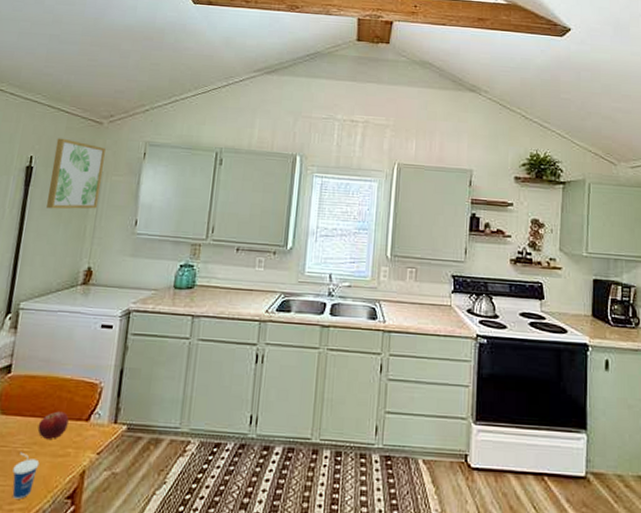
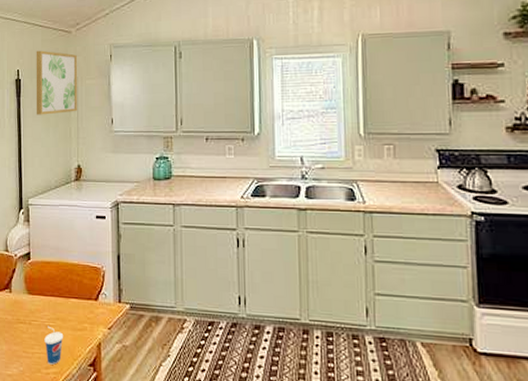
fruit: present [37,411,69,439] -> none [58,291,81,316]

